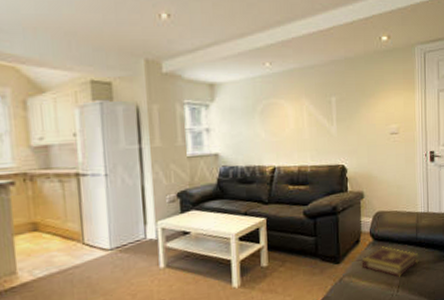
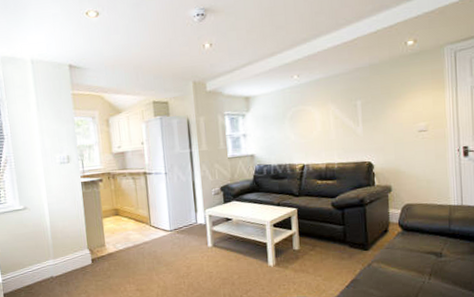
book: present [361,246,418,277] -> none [390,236,451,266]

